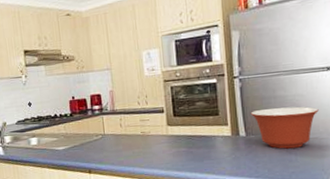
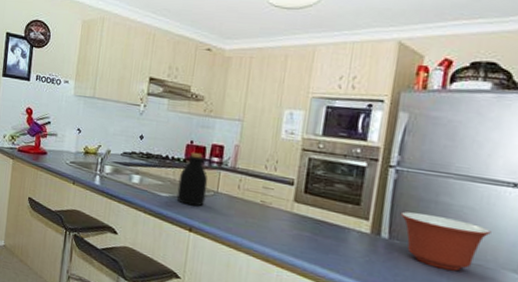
bottle: none [70,105,97,152] -> present [176,152,208,207]

